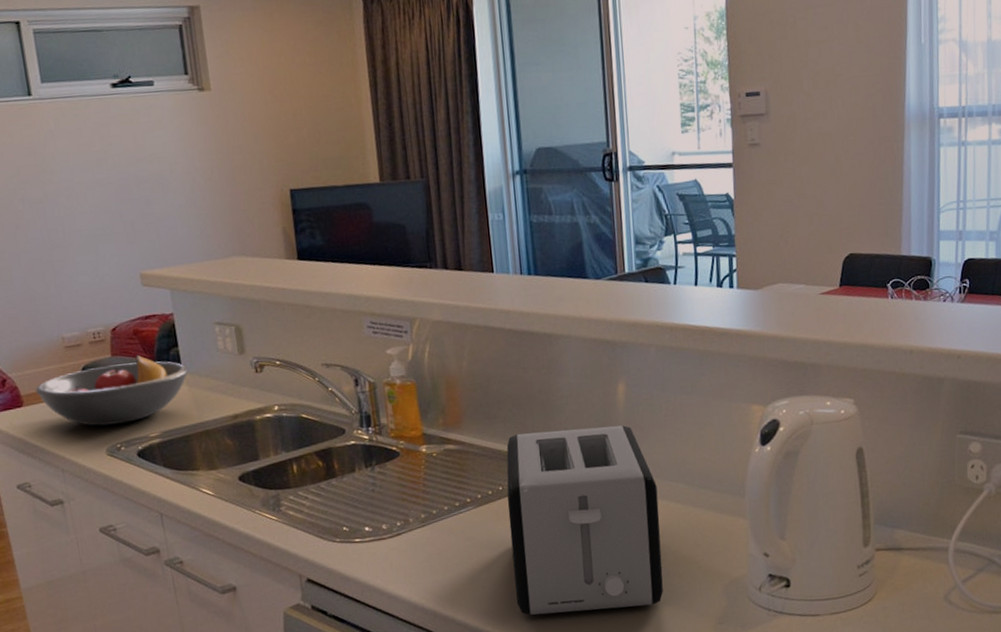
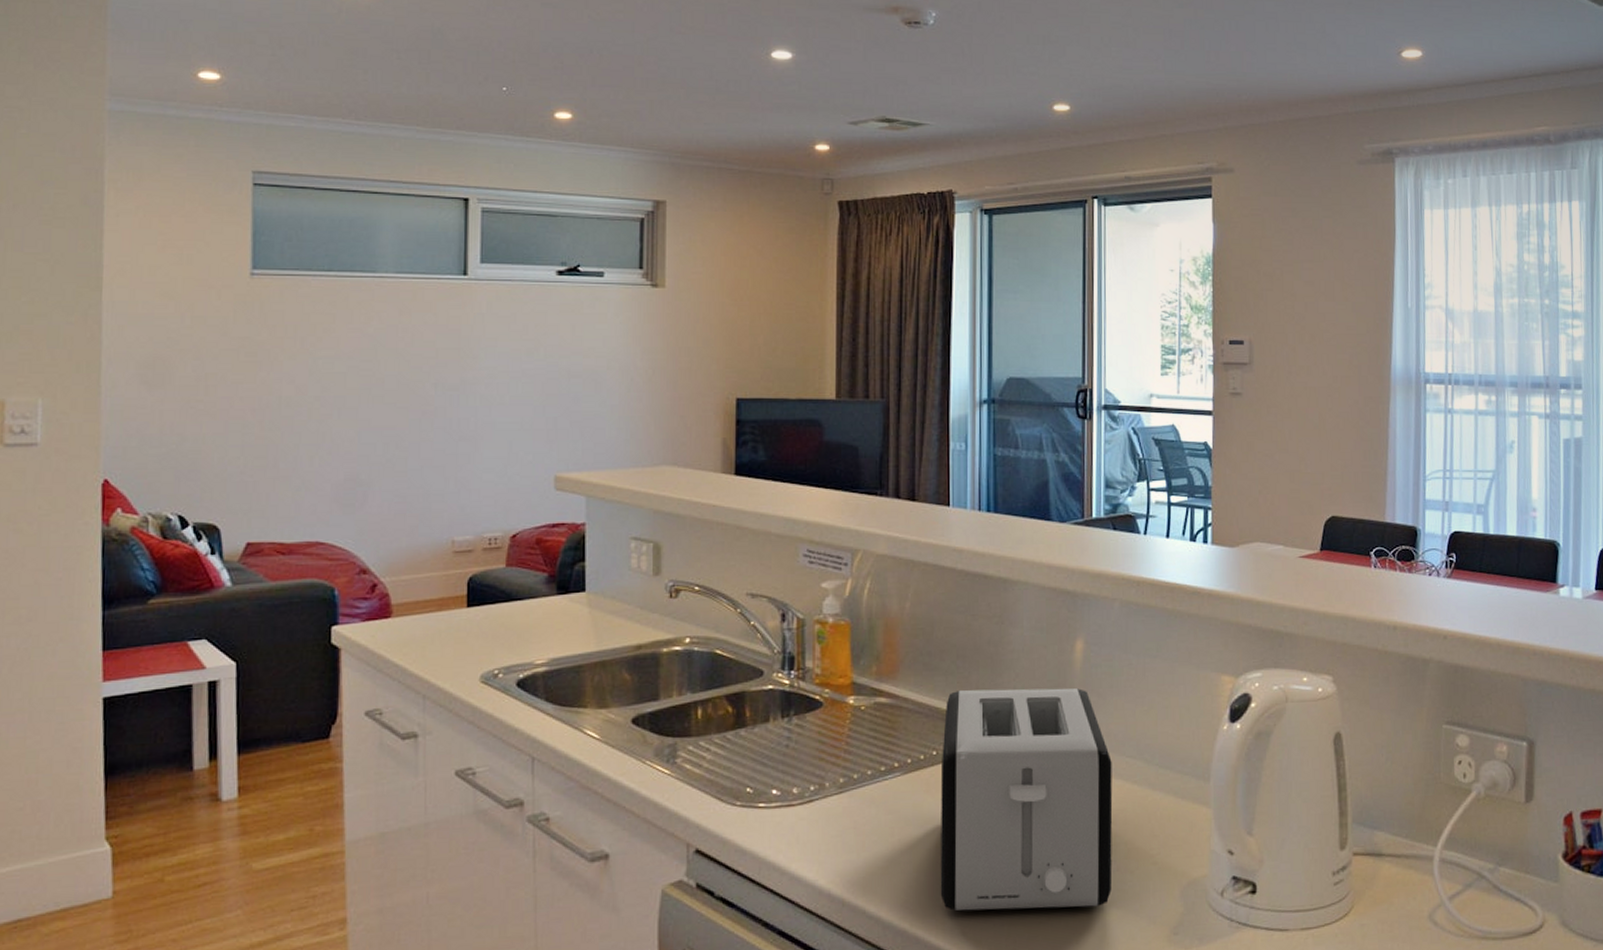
fruit bowl: present [35,354,189,426] -> none [409,567,593,647]

